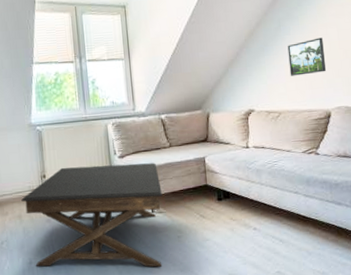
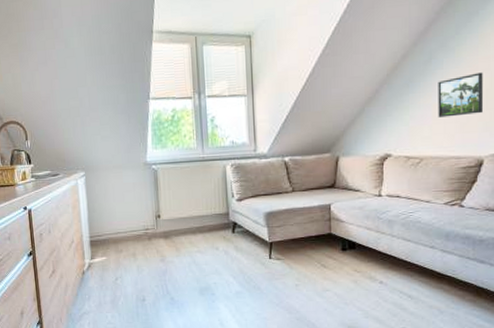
coffee table: present [21,163,162,267] -> none [136,207,281,314]

